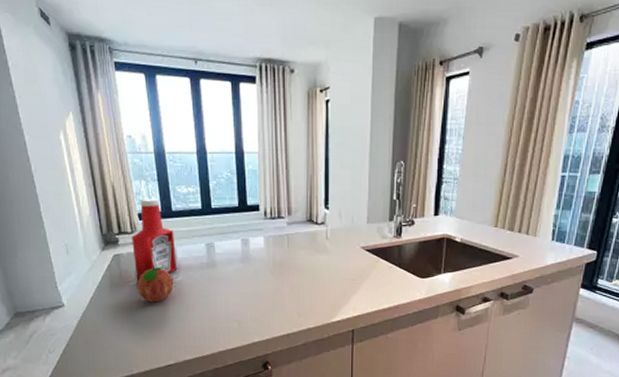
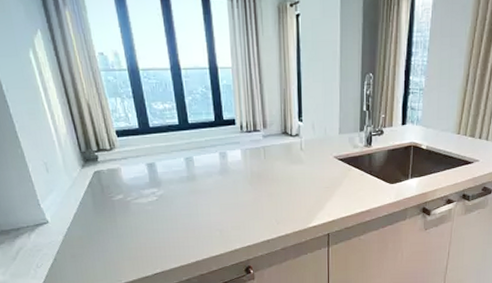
ketchup bottle: present [131,198,177,281] -> none [110,115,158,196]
fruit: present [136,265,174,303] -> none [119,180,156,216]

